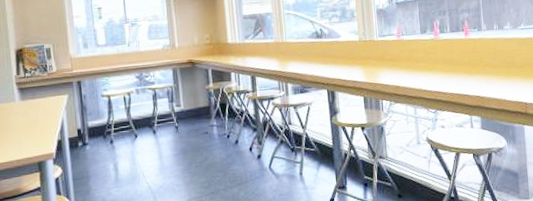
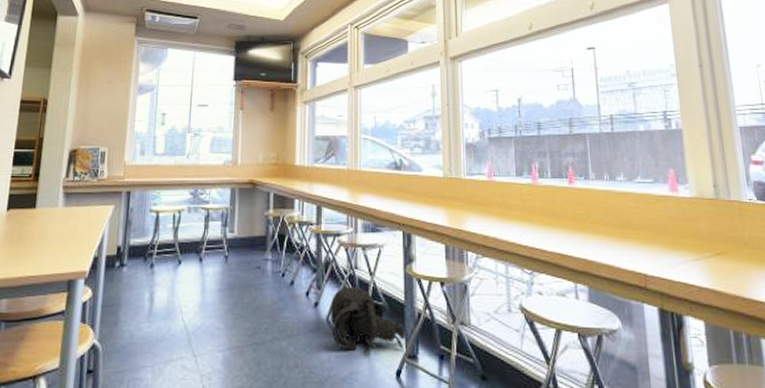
tactical helmet: none [271,138,338,190] -> present [330,286,408,352]

